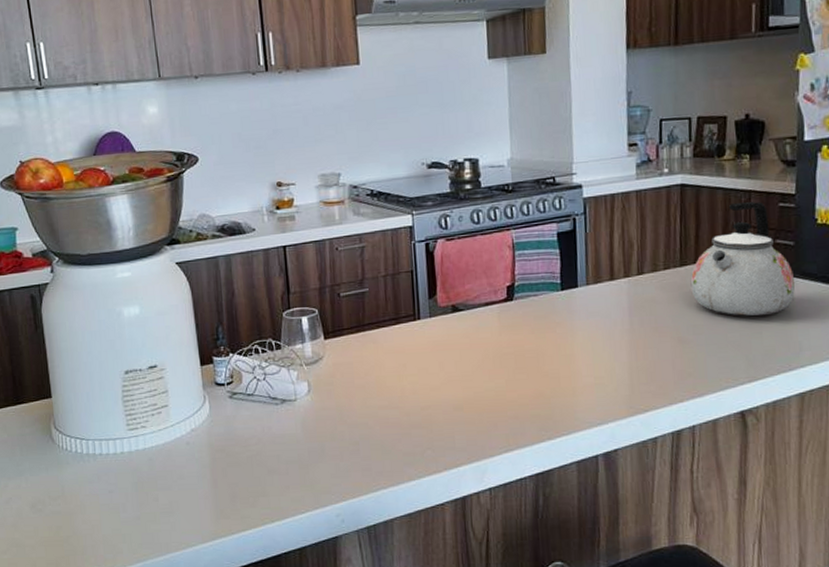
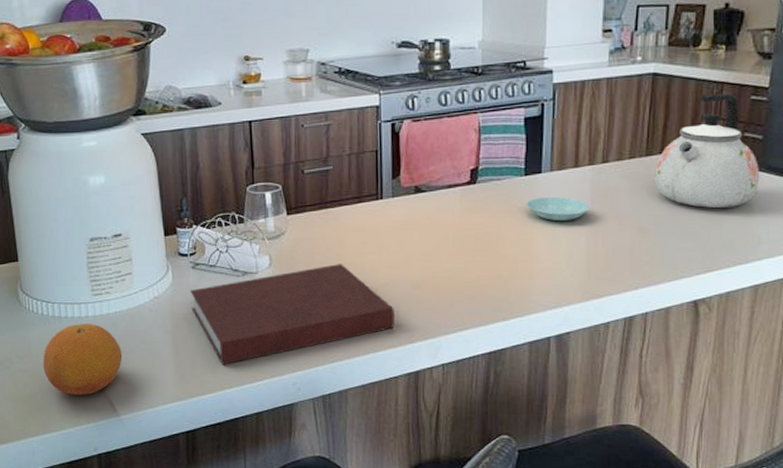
fruit: none [76,459,160,537] -> present [42,323,123,395]
notebook: none [228,387,439,498] -> present [190,264,395,365]
saucer: none [564,310,629,336] -> present [526,196,590,222]

